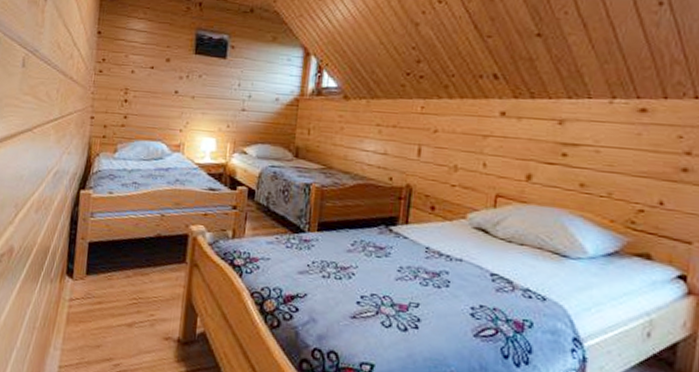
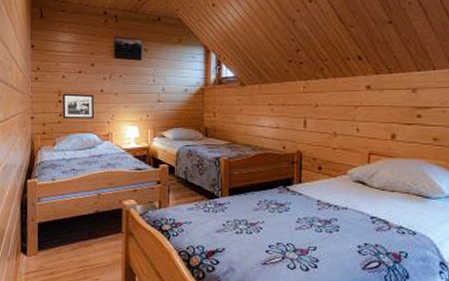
picture frame: none [127,91,167,125] -> present [62,93,95,119]

